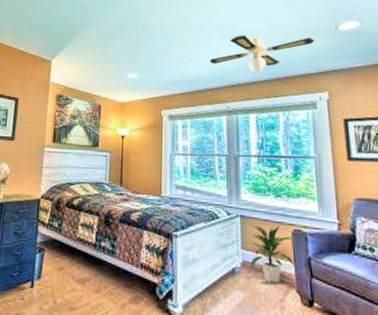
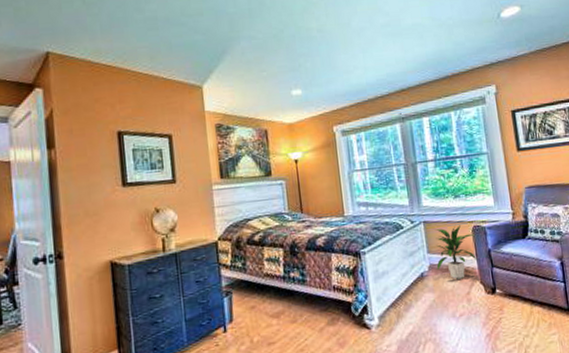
ceiling fan: present [209,35,315,72] -> none [376,28,479,73]

